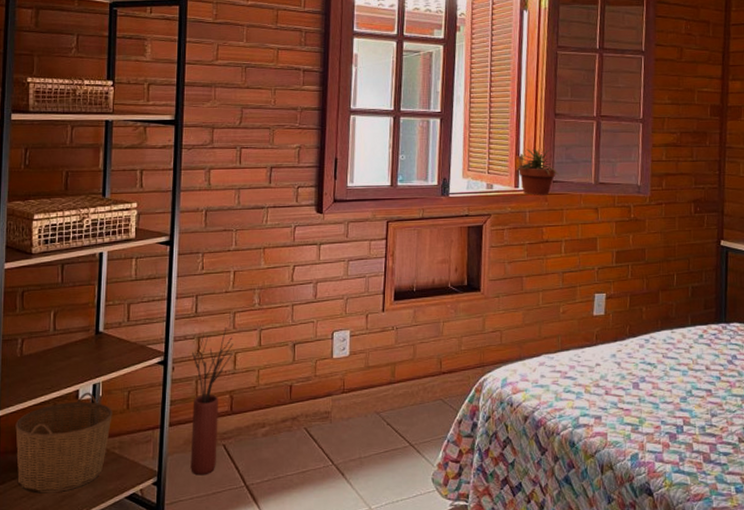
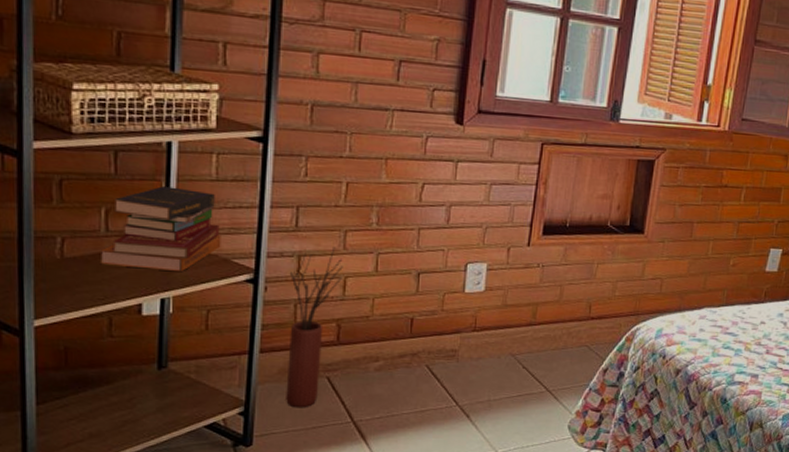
basket: present [15,392,112,494] -> none [57,307,187,417]
books: none [48,289,139,360] -> present [100,186,221,272]
potted plant: present [516,147,560,195] -> none [701,77,751,134]

